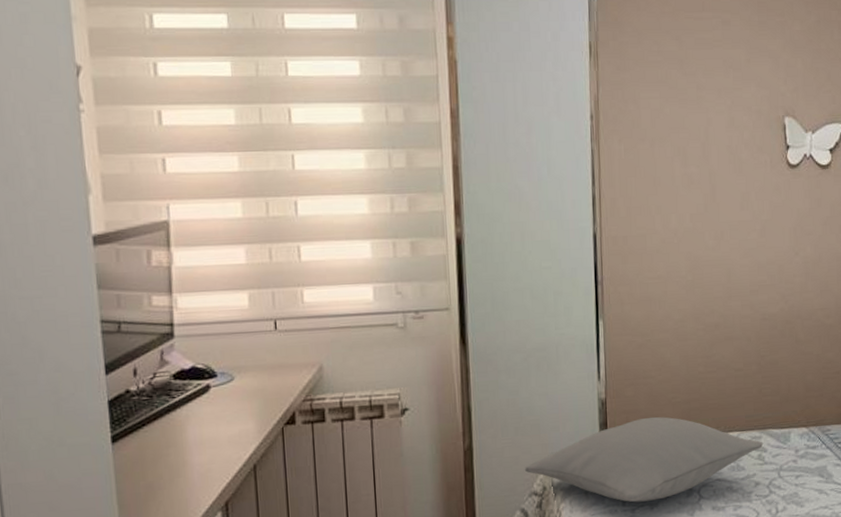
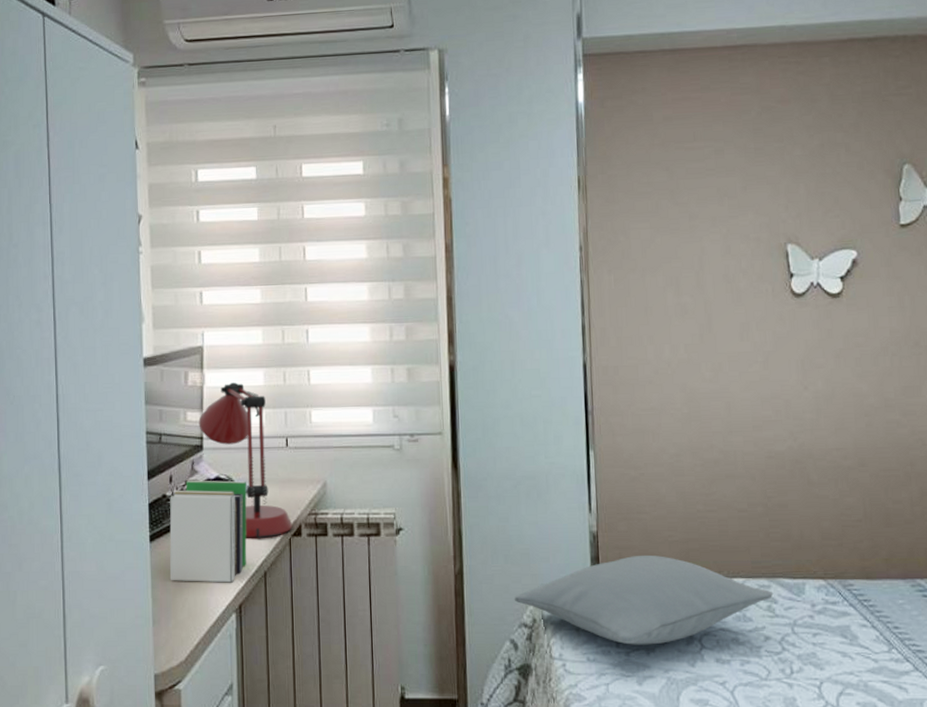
books: none [135,369,232,484] -> present [169,480,247,583]
desk lamp: none [167,261,285,431] -> present [198,382,293,539]

